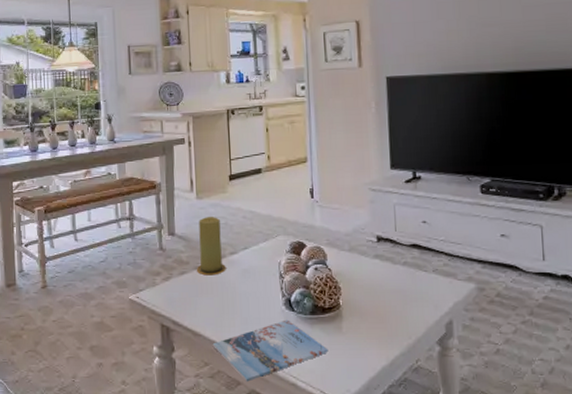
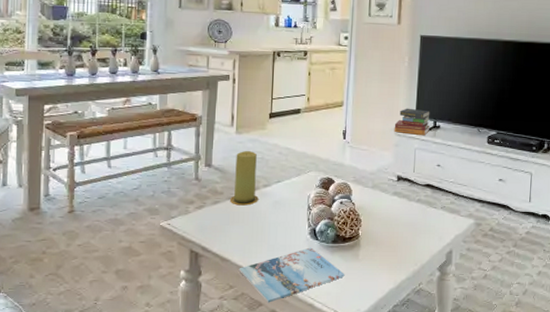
books: none [367,159,409,189] -> present [394,108,430,136]

